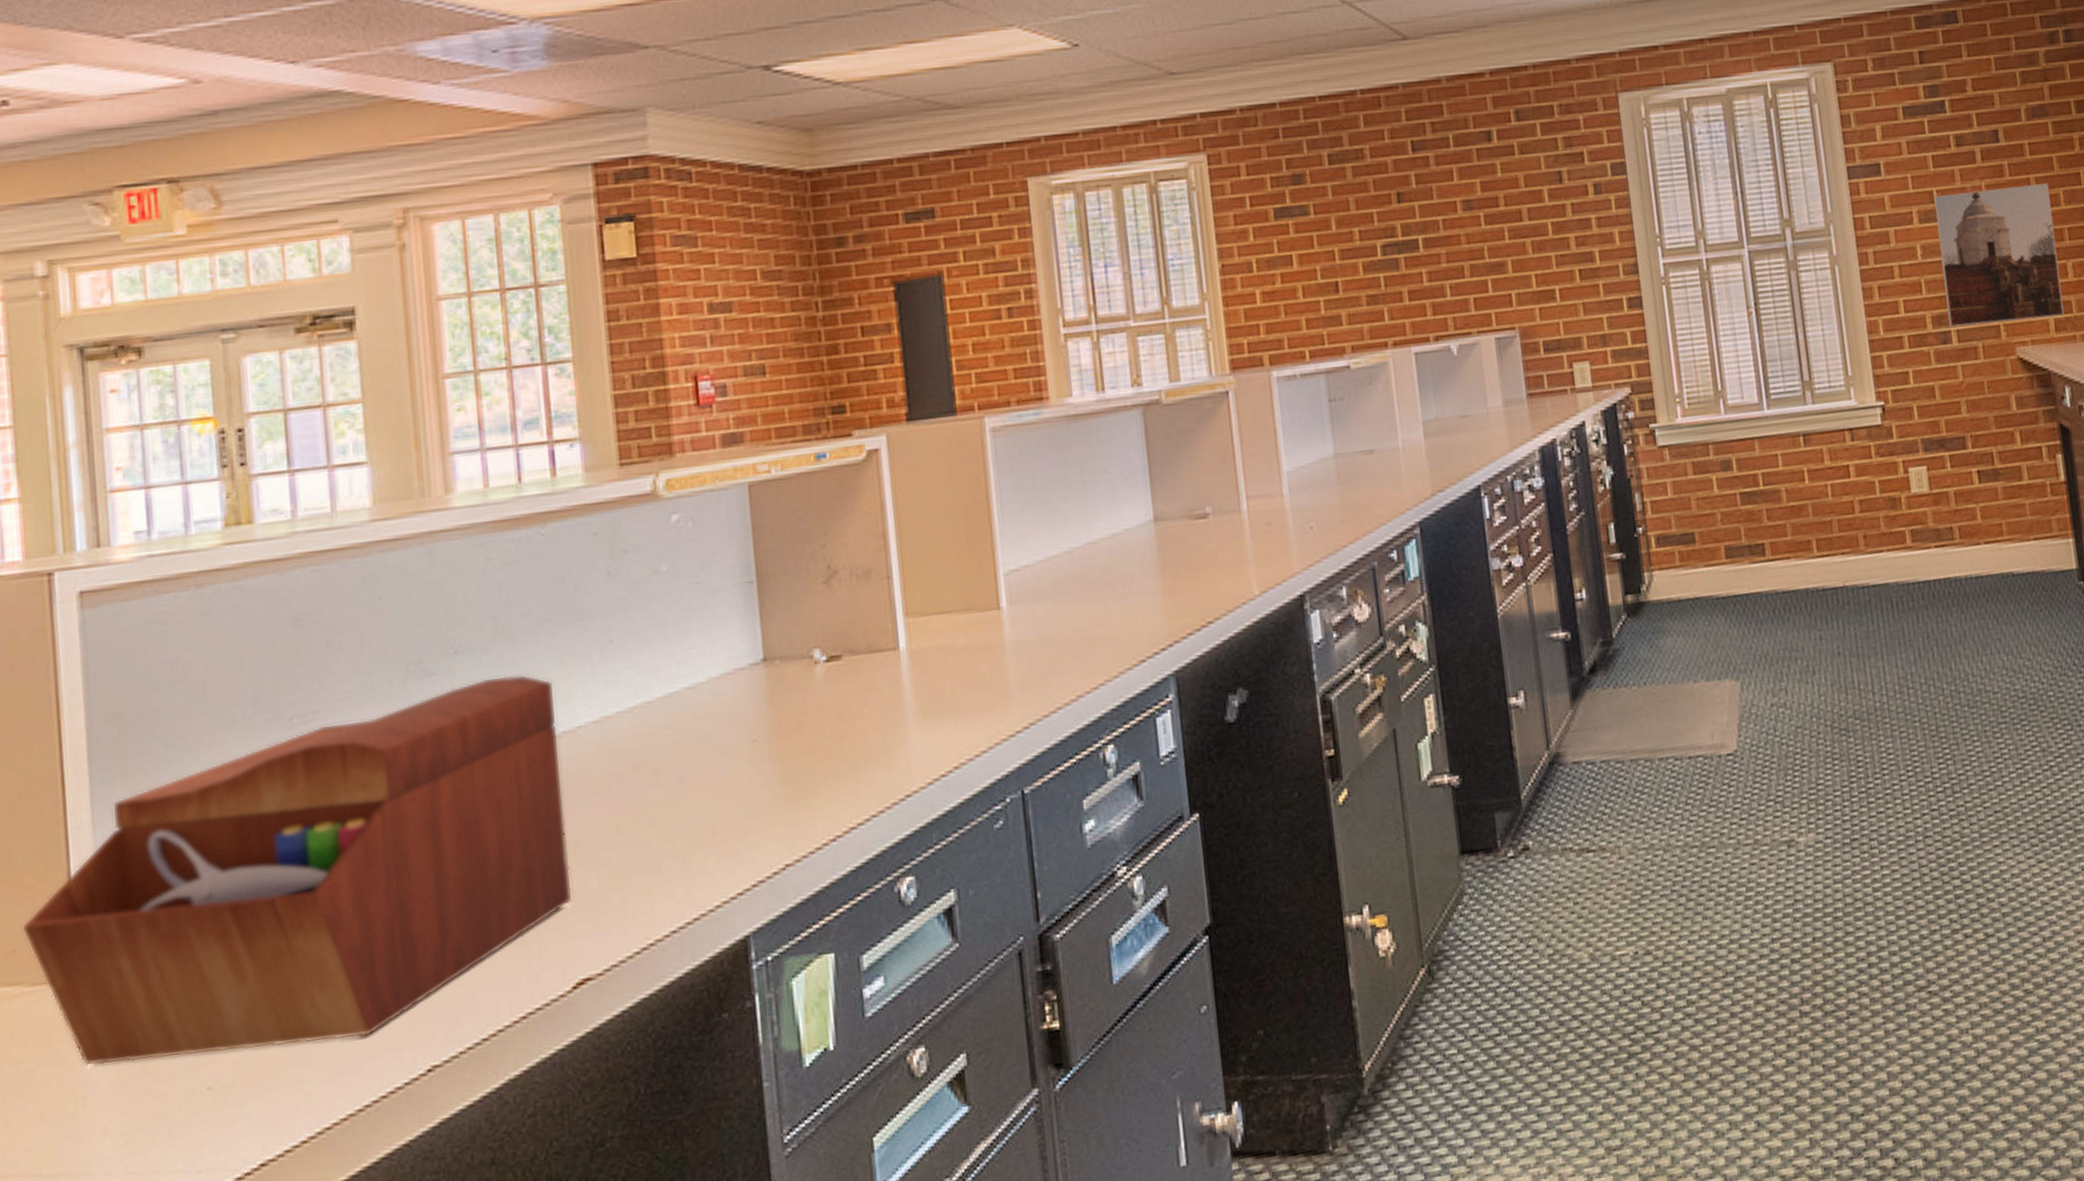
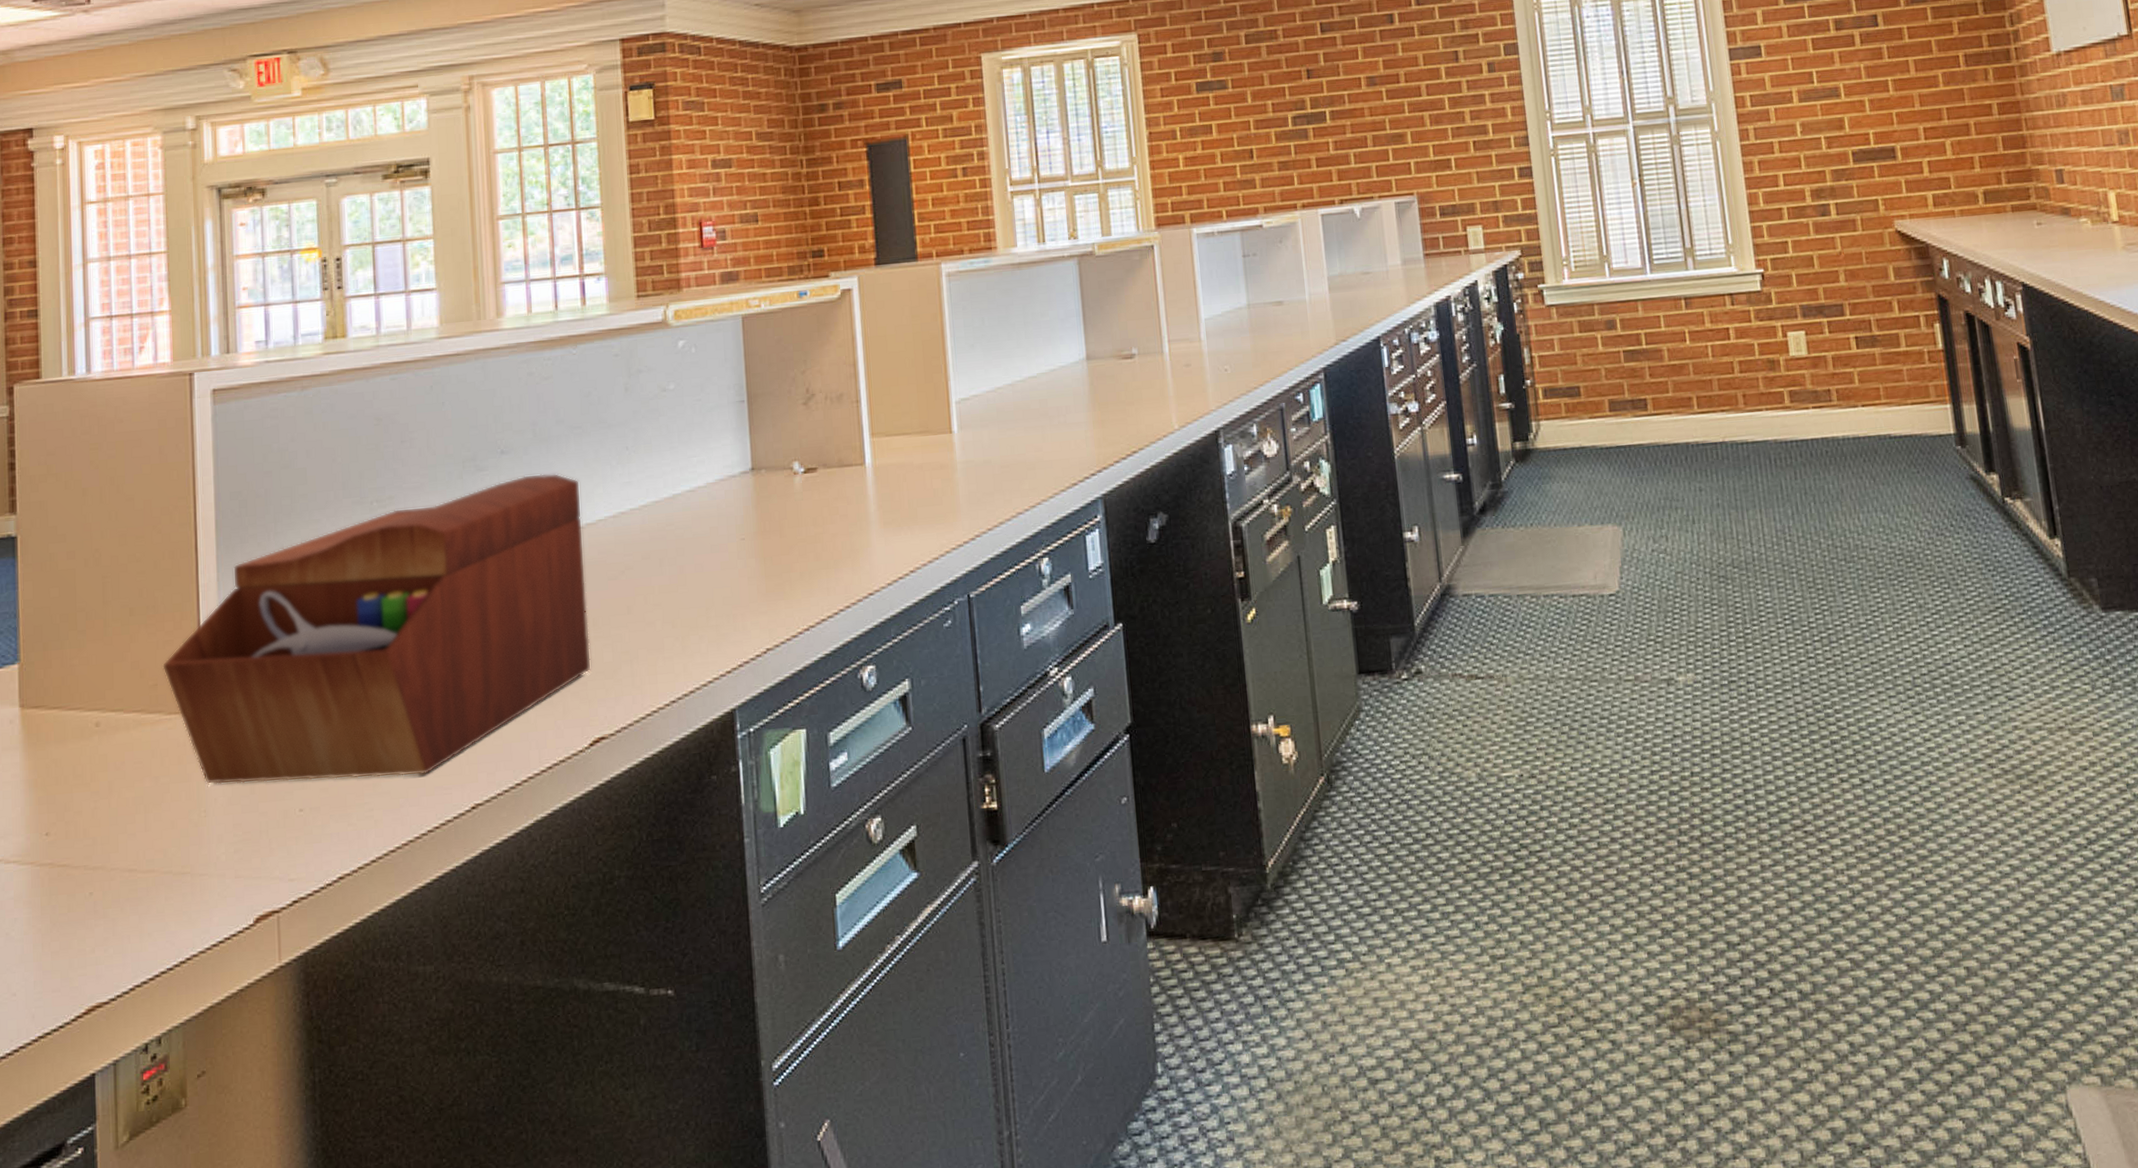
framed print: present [1934,182,2064,327] -> none [1813,65,1942,200]

